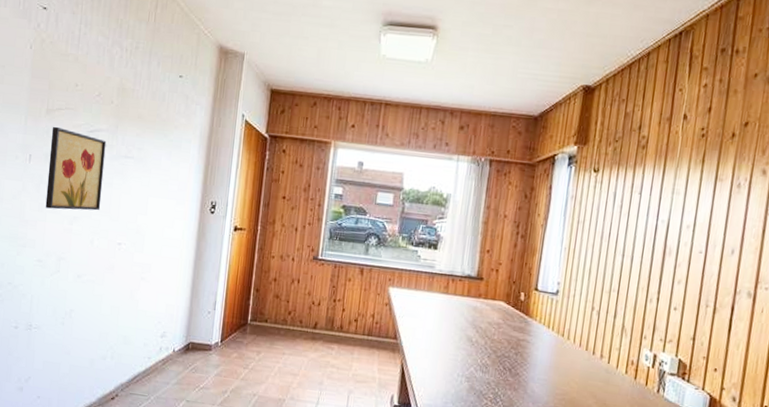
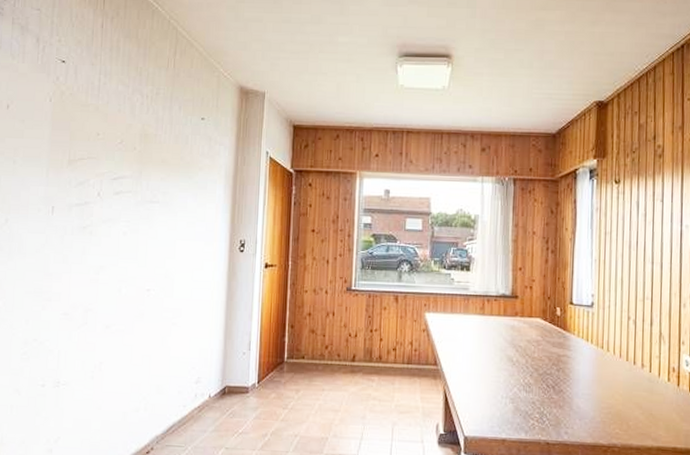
wall art: present [45,126,107,211] -> none [70,176,131,260]

